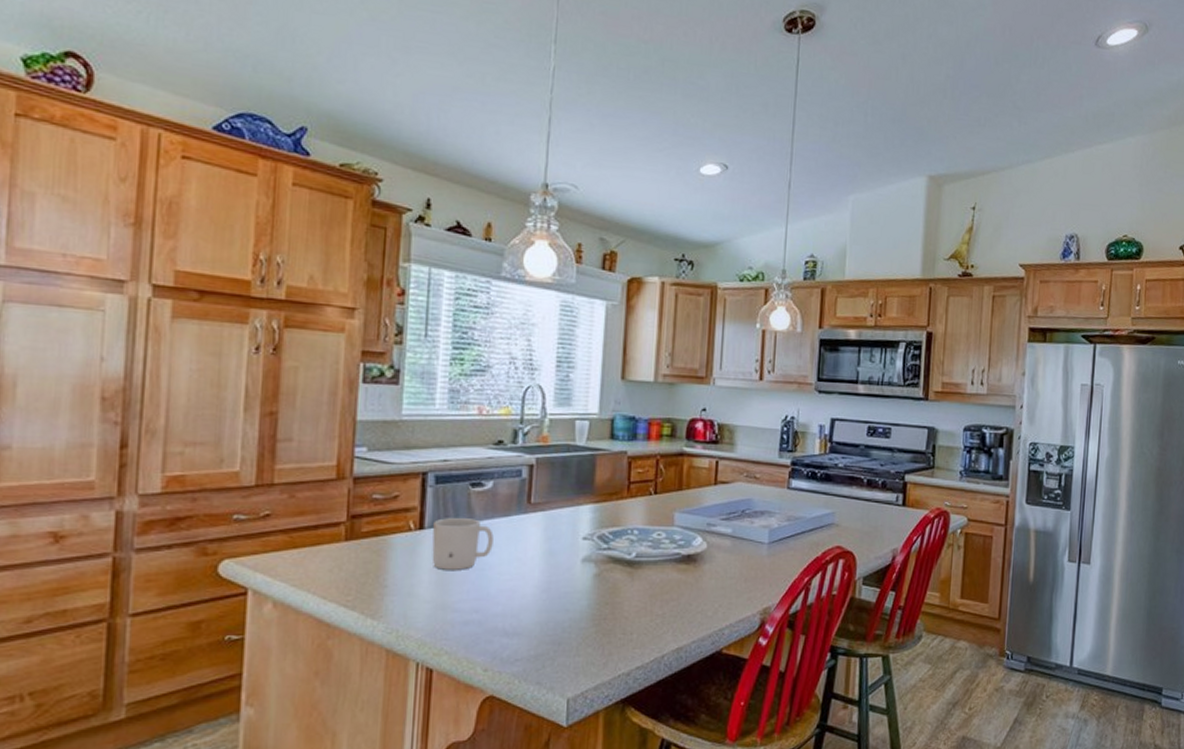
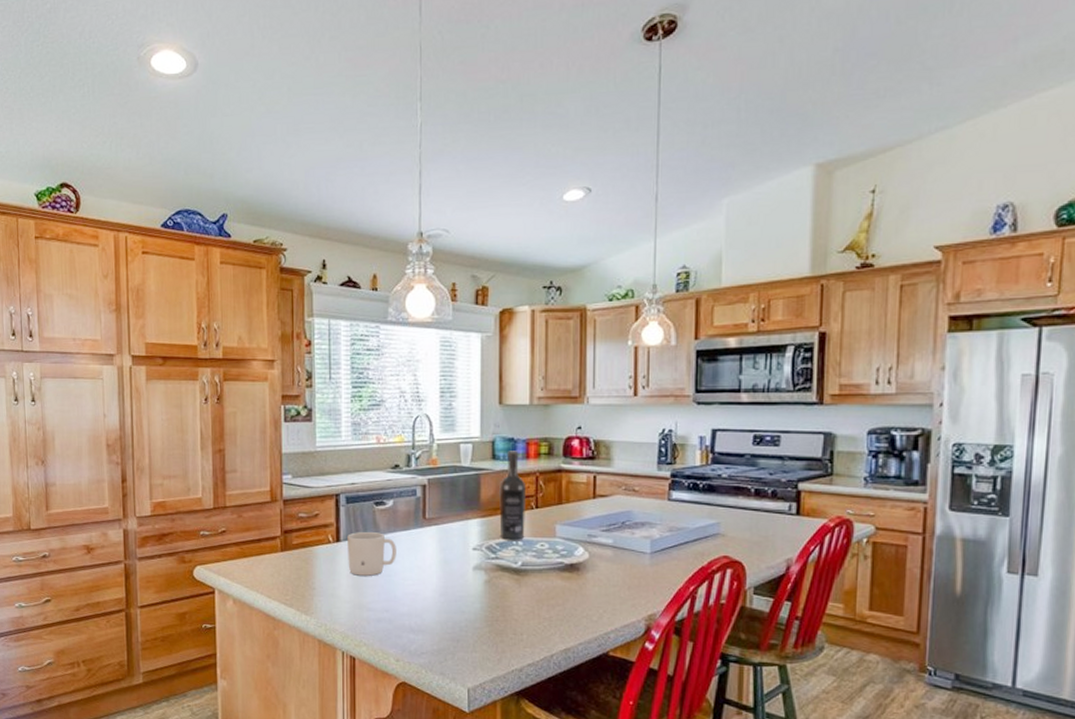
wine bottle: none [614,430,646,530] -> present [499,451,527,541]

